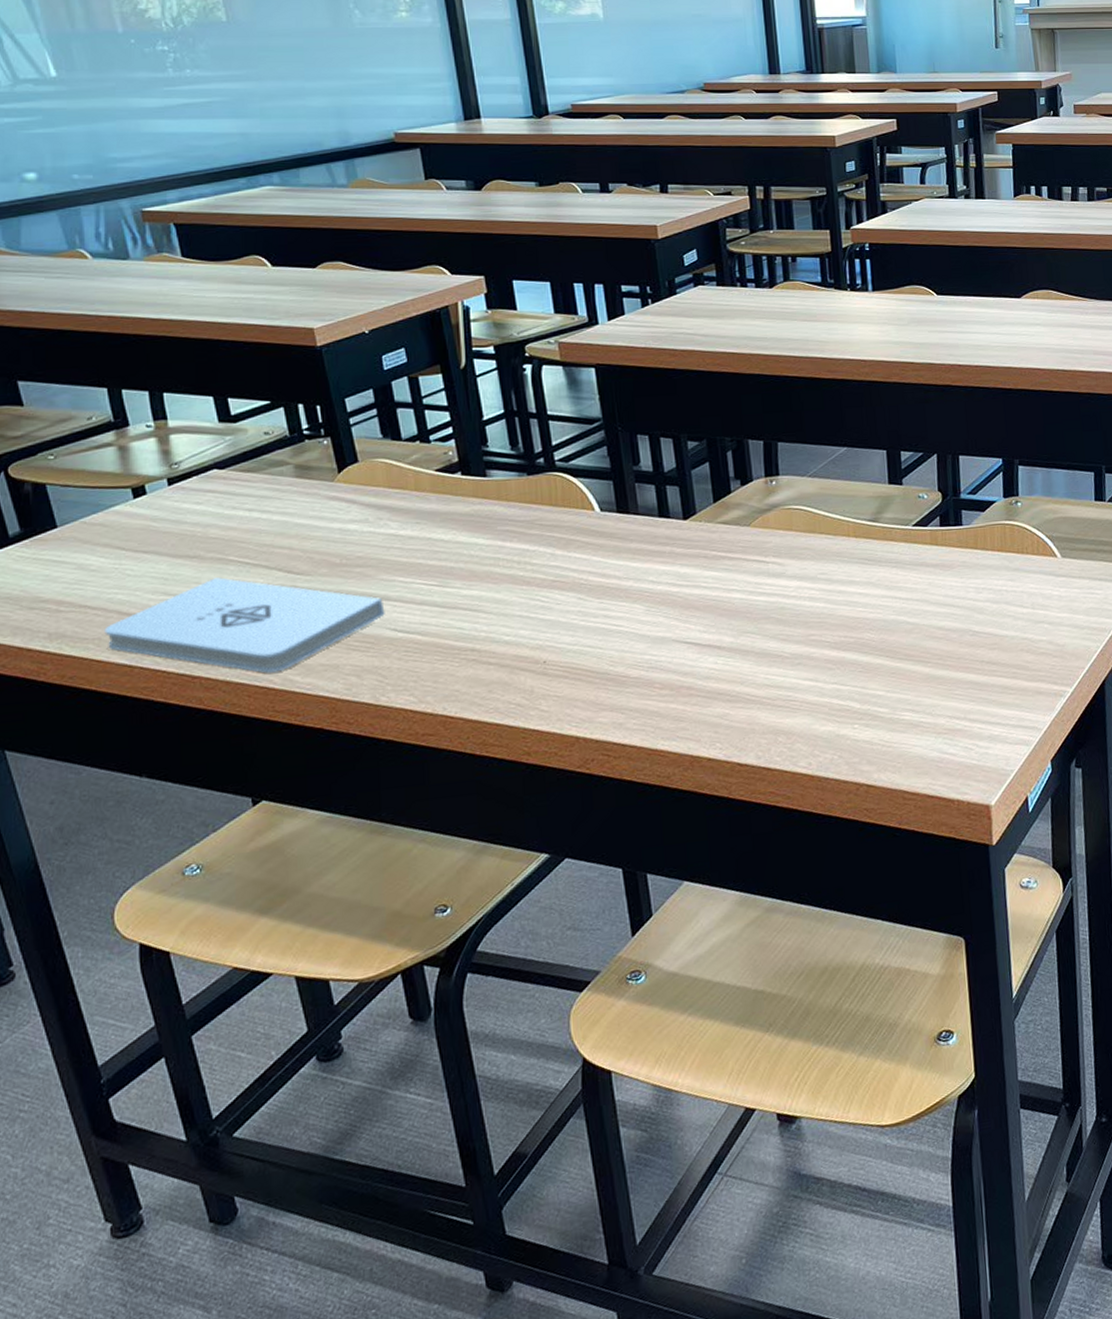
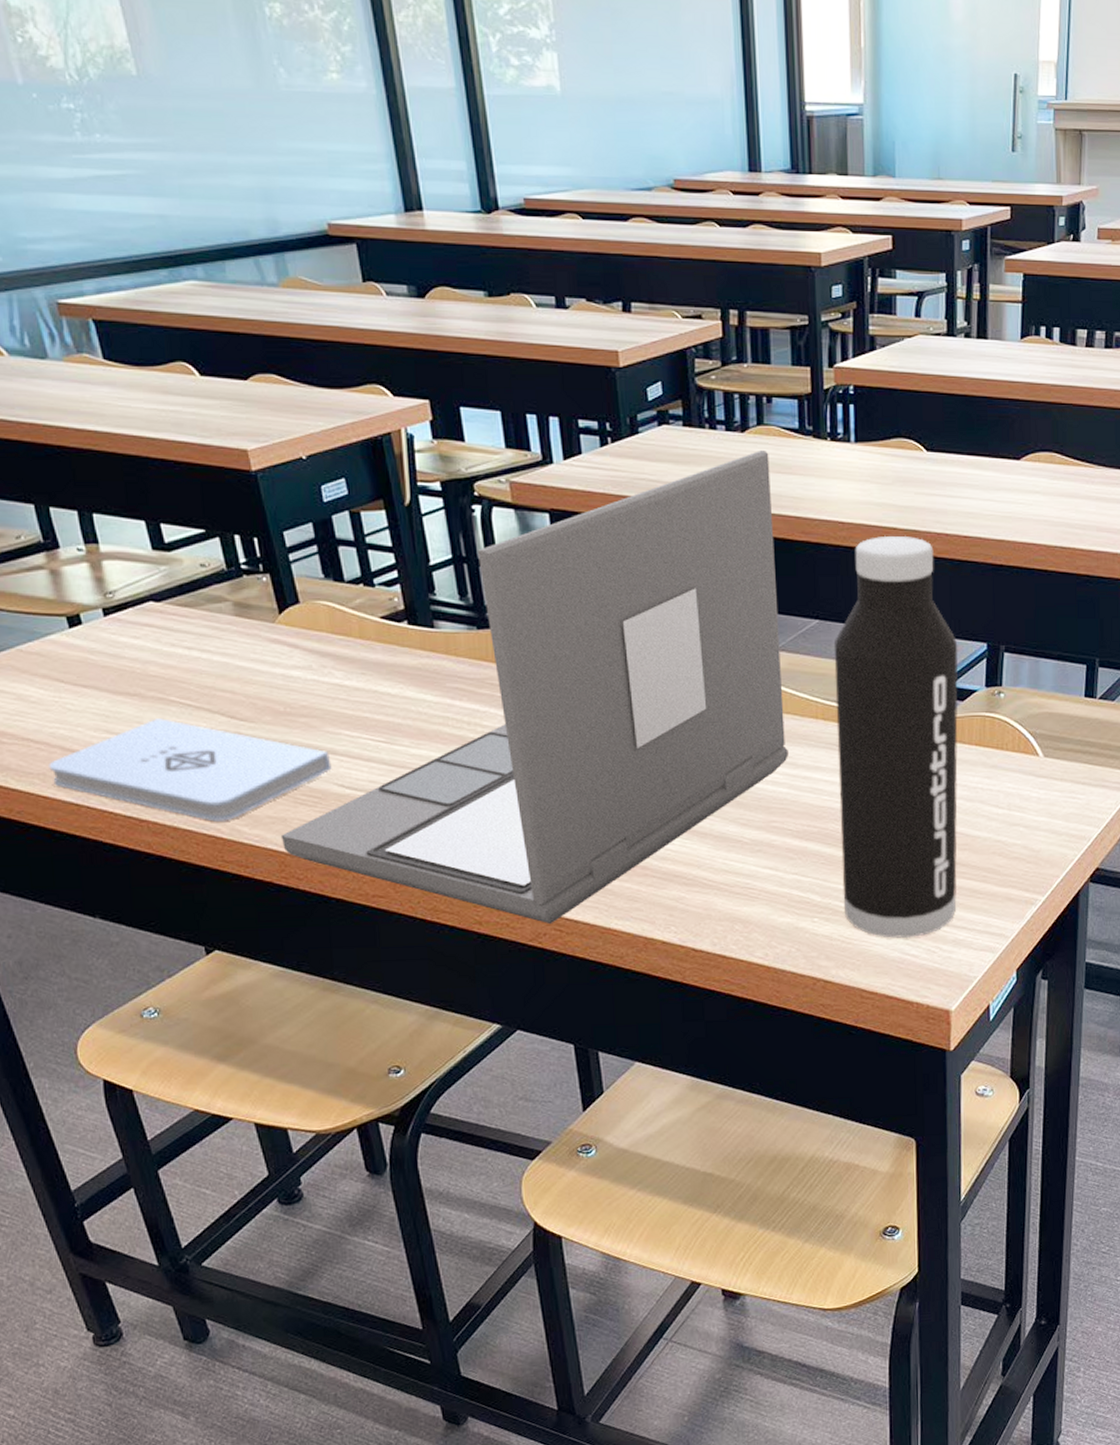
laptop: none [332,302,824,750] -> present [280,449,788,925]
water bottle: none [861,369,990,739] -> present [833,535,958,938]

